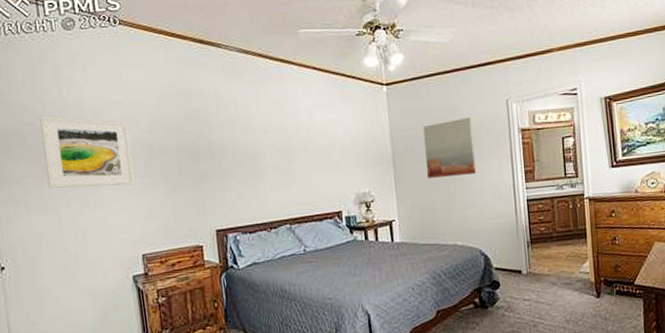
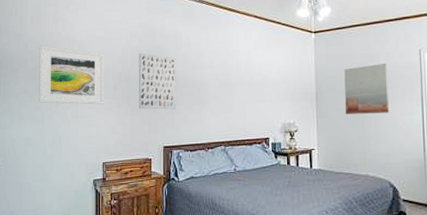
wall art: none [172,119,227,188] -> present [138,53,177,110]

